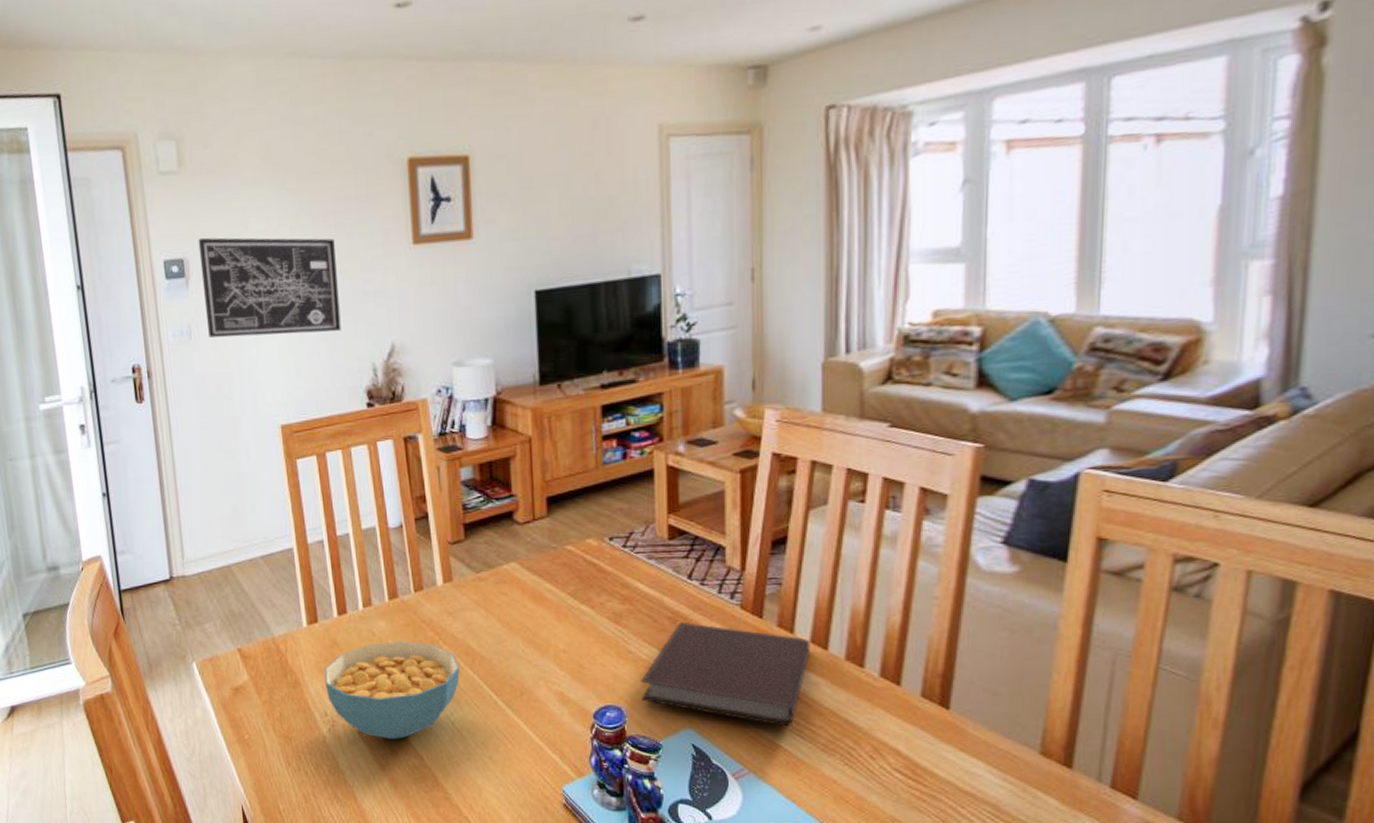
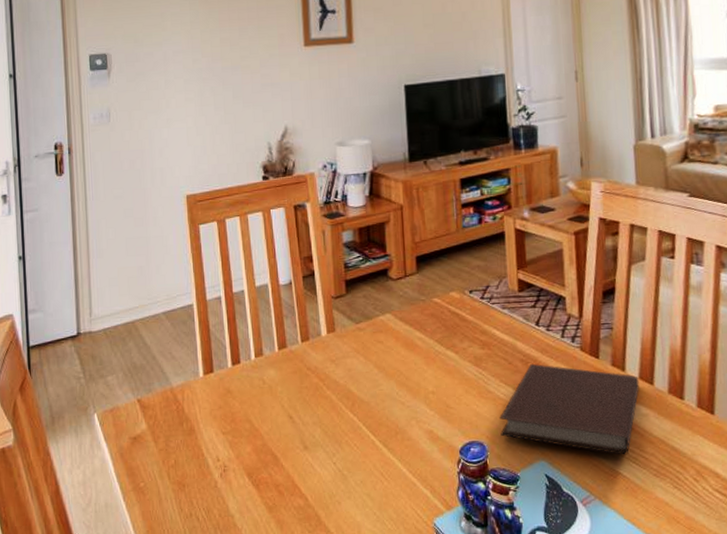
wall art: present [198,237,341,338] -> none [120,37,242,120]
cereal bowl: present [324,641,460,739] -> none [217,387,341,481]

